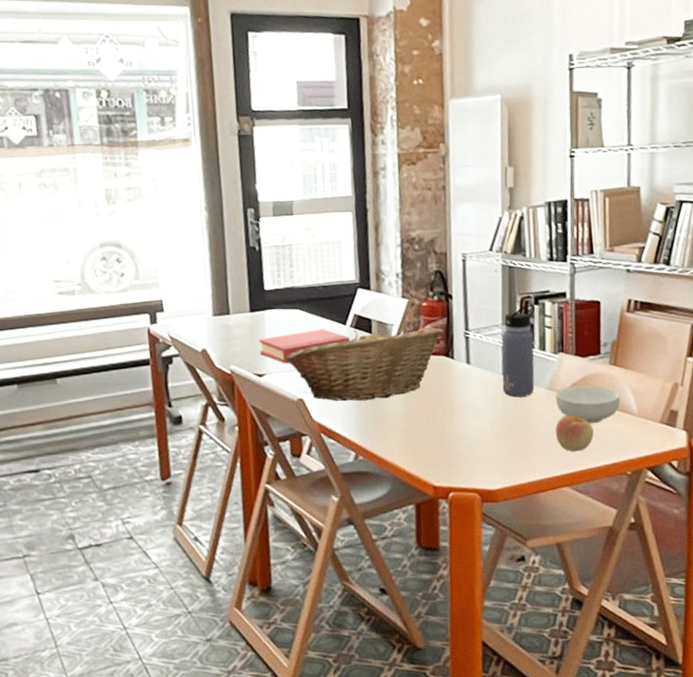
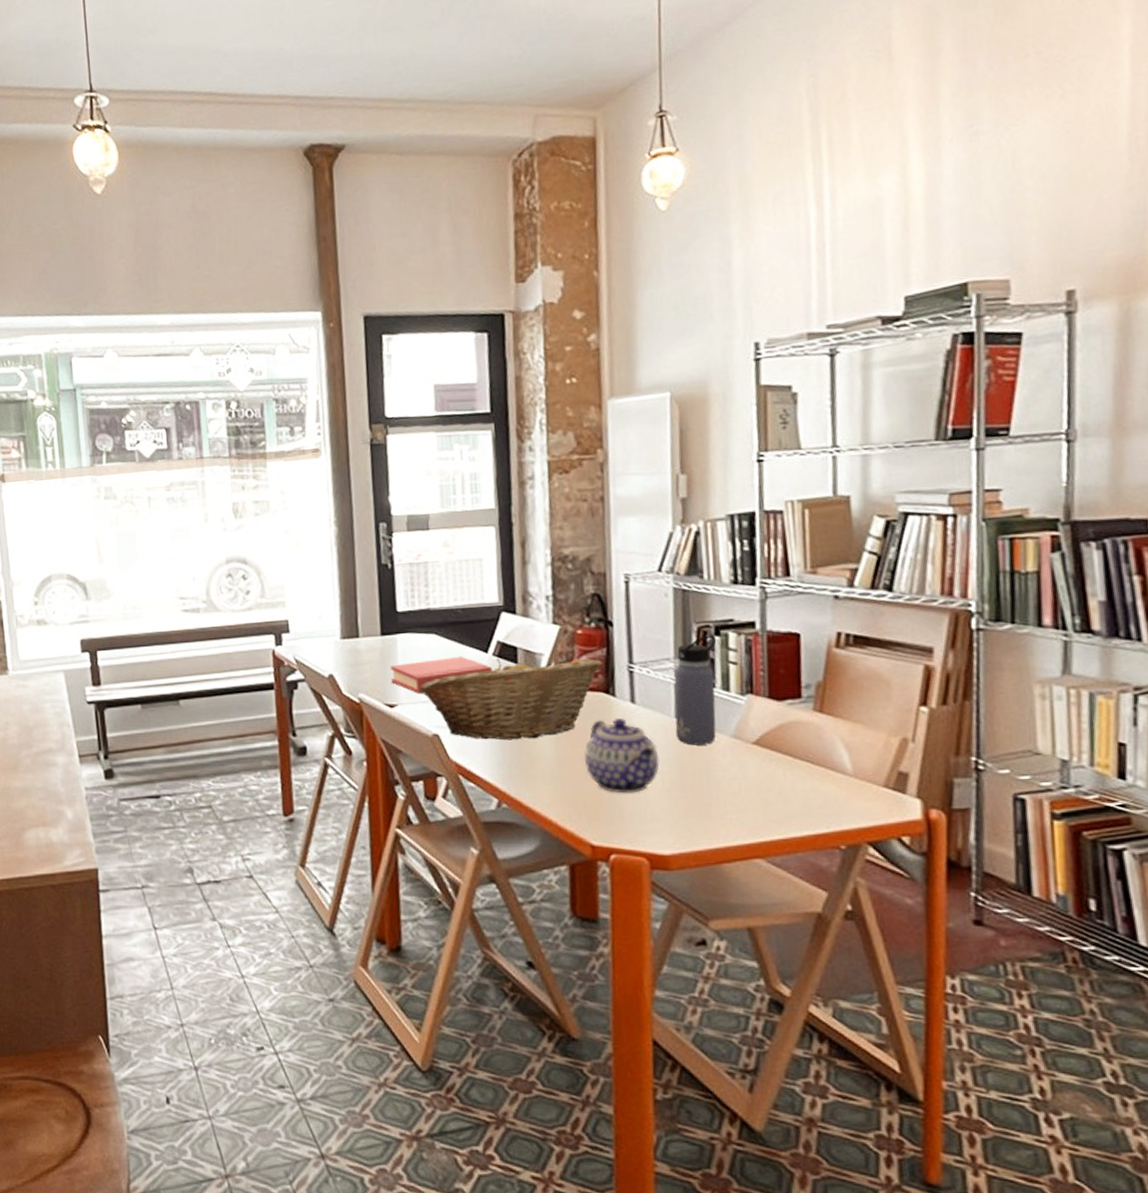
teapot: none [427,377,489,441] -> present [583,718,659,794]
apple: present [555,414,594,452] -> none [743,770,795,816]
cereal bowl: present [556,385,620,424] -> none [744,734,829,783]

